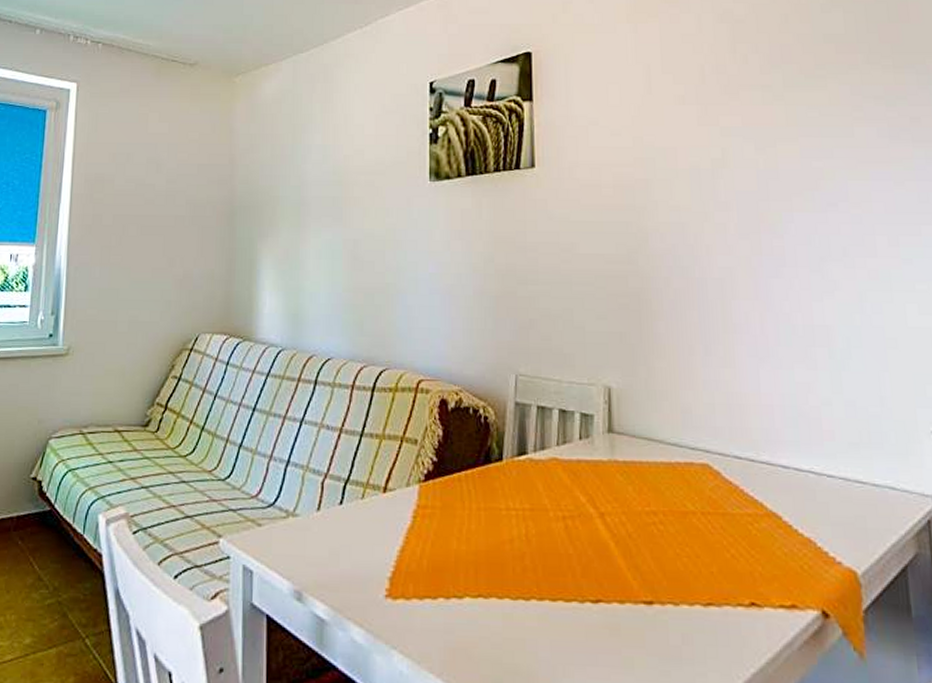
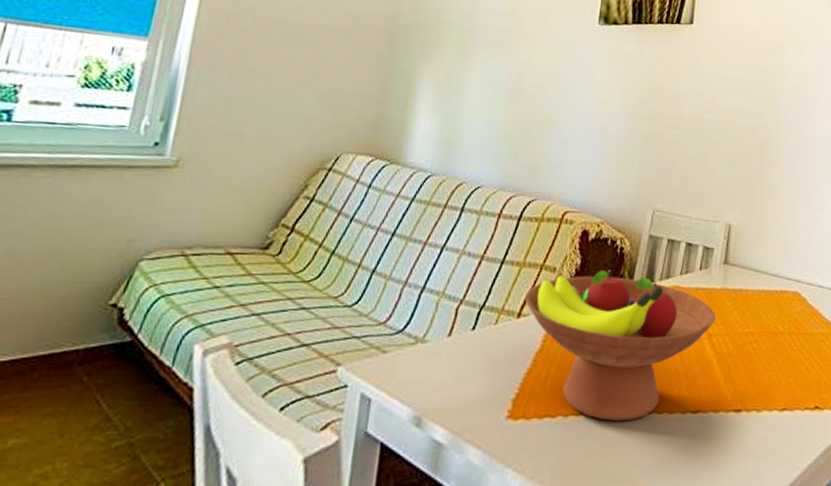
fruit bowl: none [388,441,606,608] -> present [524,270,716,422]

